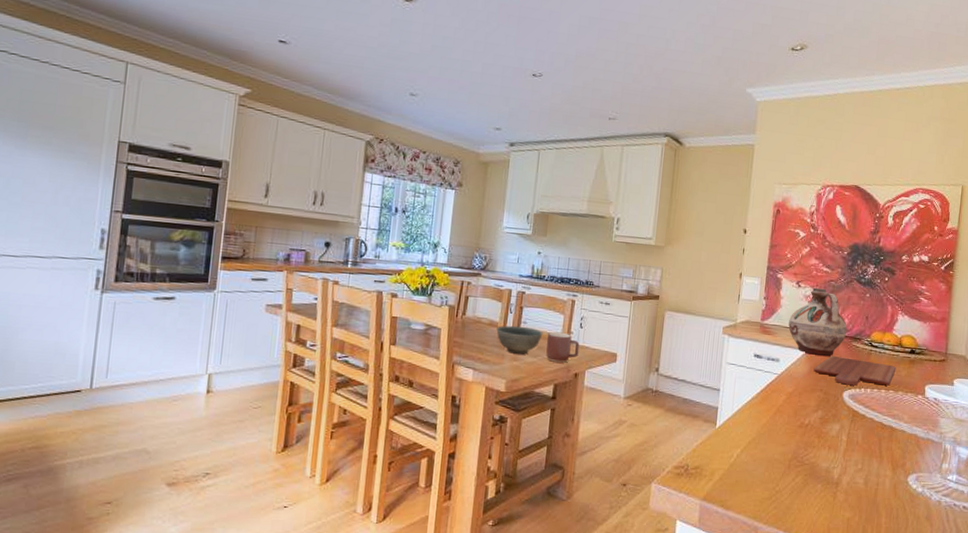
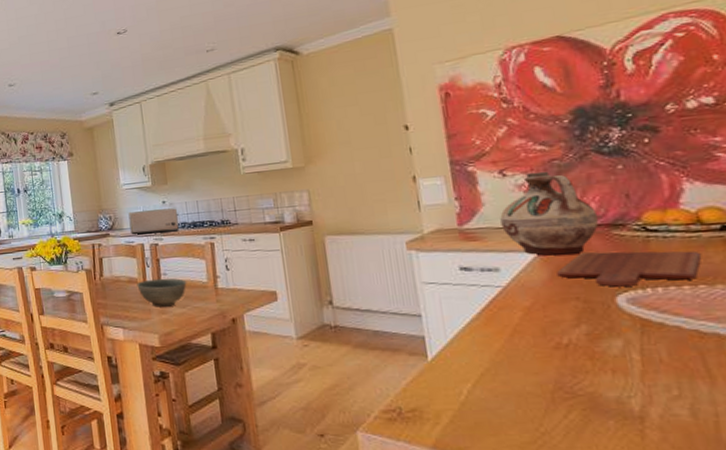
toaster: none [502,255,550,284] -> present [128,208,179,235]
mug: present [546,331,580,363] -> none [191,278,232,310]

